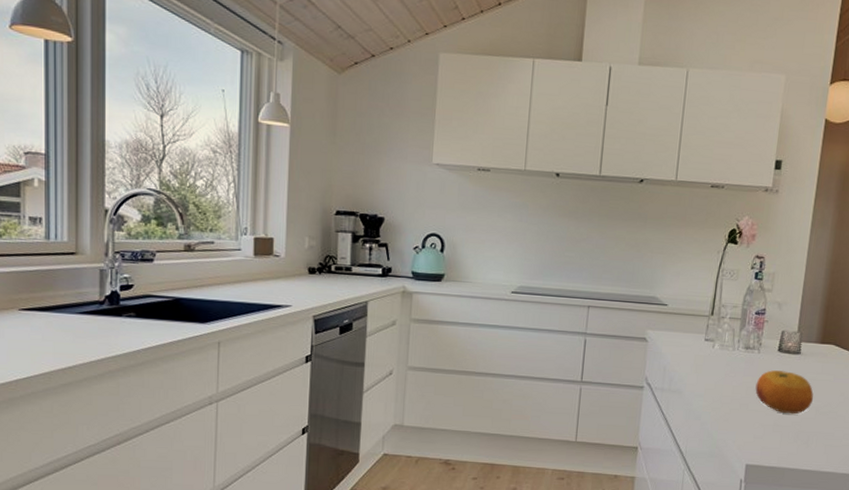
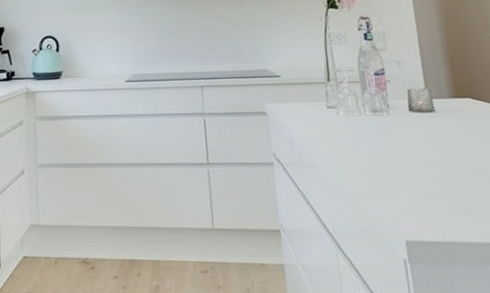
fruit: present [755,370,814,414] -> none [393,132,464,179]

